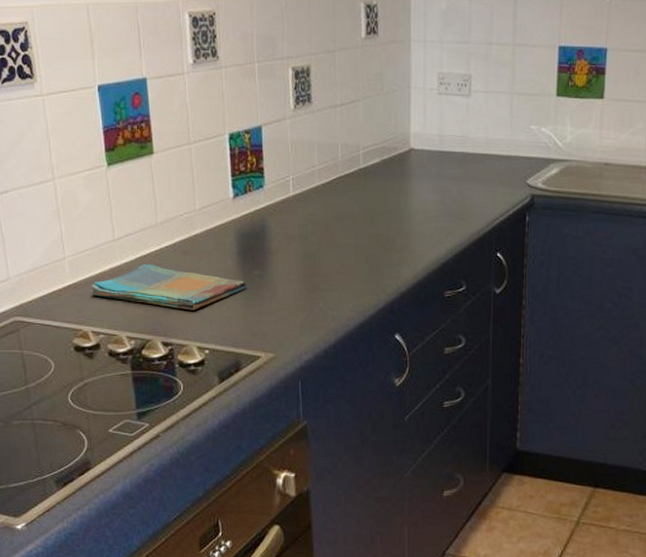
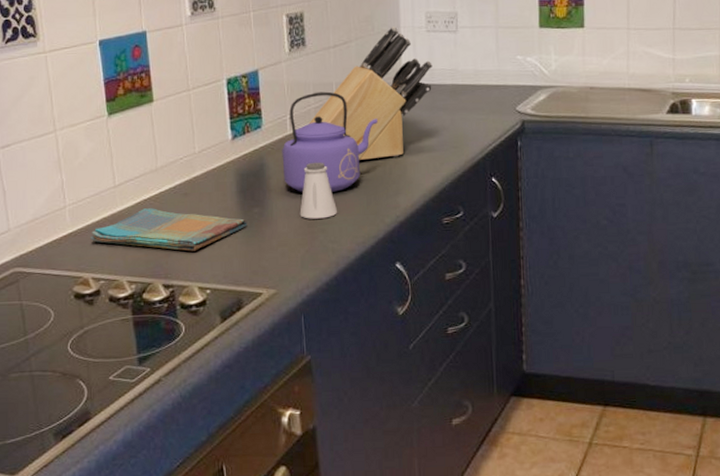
kettle: none [284,153,383,258] -> present [282,91,378,192]
saltshaker: none [300,226,339,285] -> present [299,162,338,219]
knife block: none [312,87,442,227] -> present [308,27,432,160]

